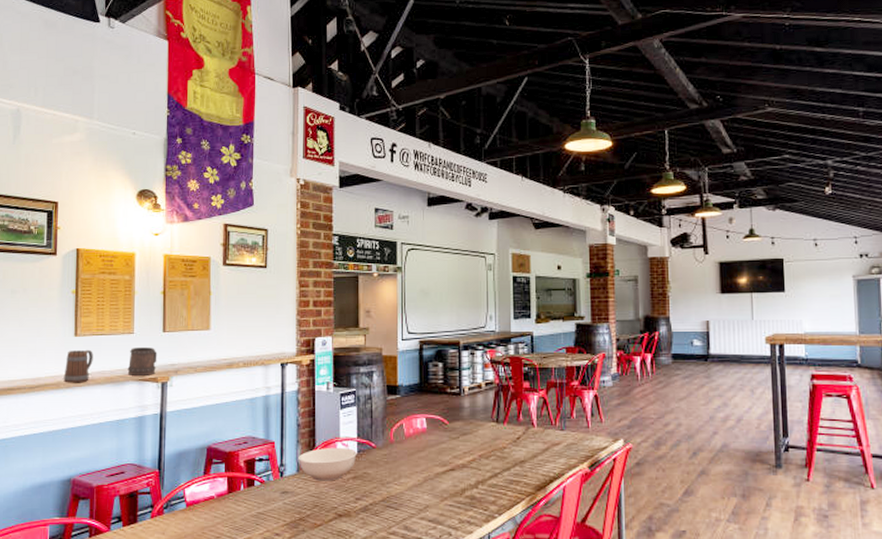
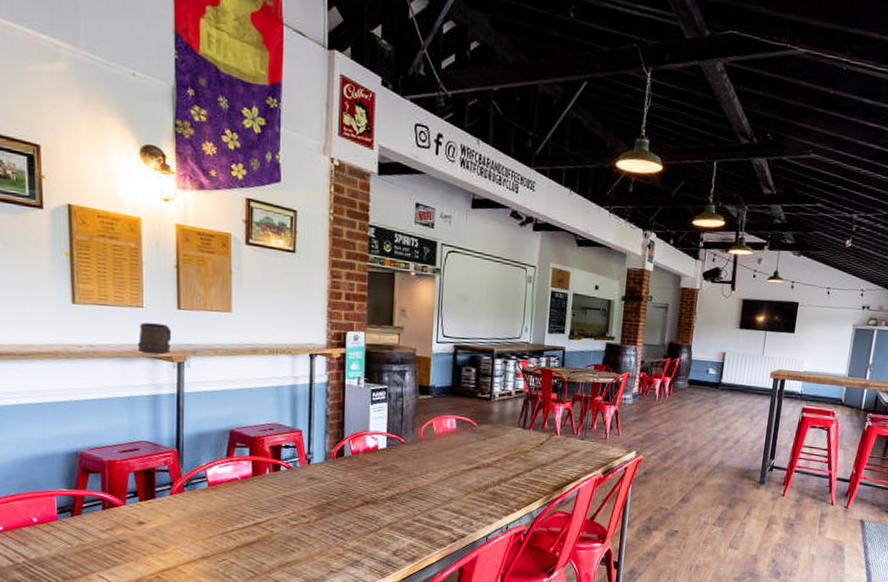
beer mug: present [63,349,93,383] -> none [61,319,96,355]
bowl: present [298,447,357,481] -> none [326,440,386,471]

